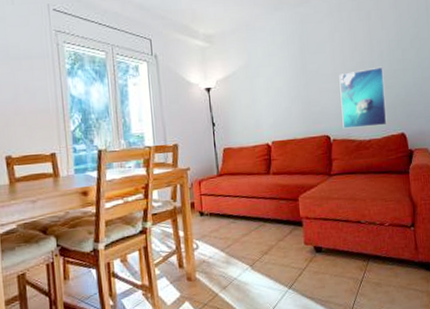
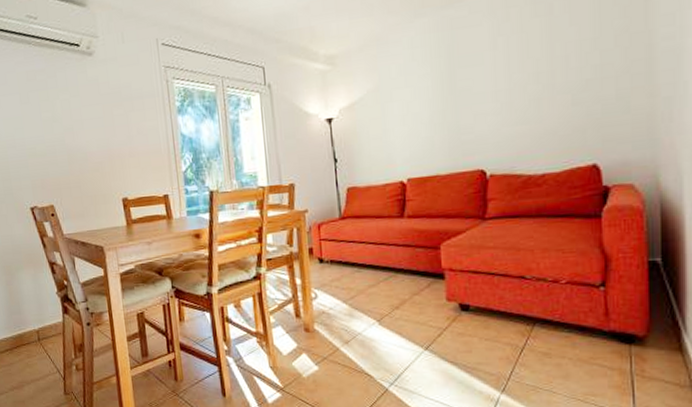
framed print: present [339,66,387,129] -> none [502,76,571,161]

